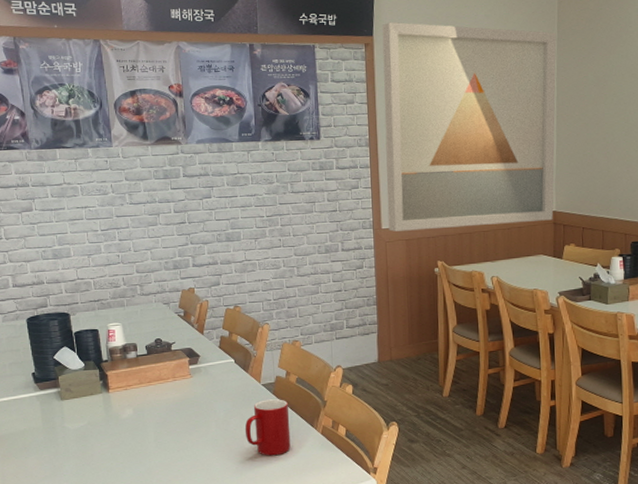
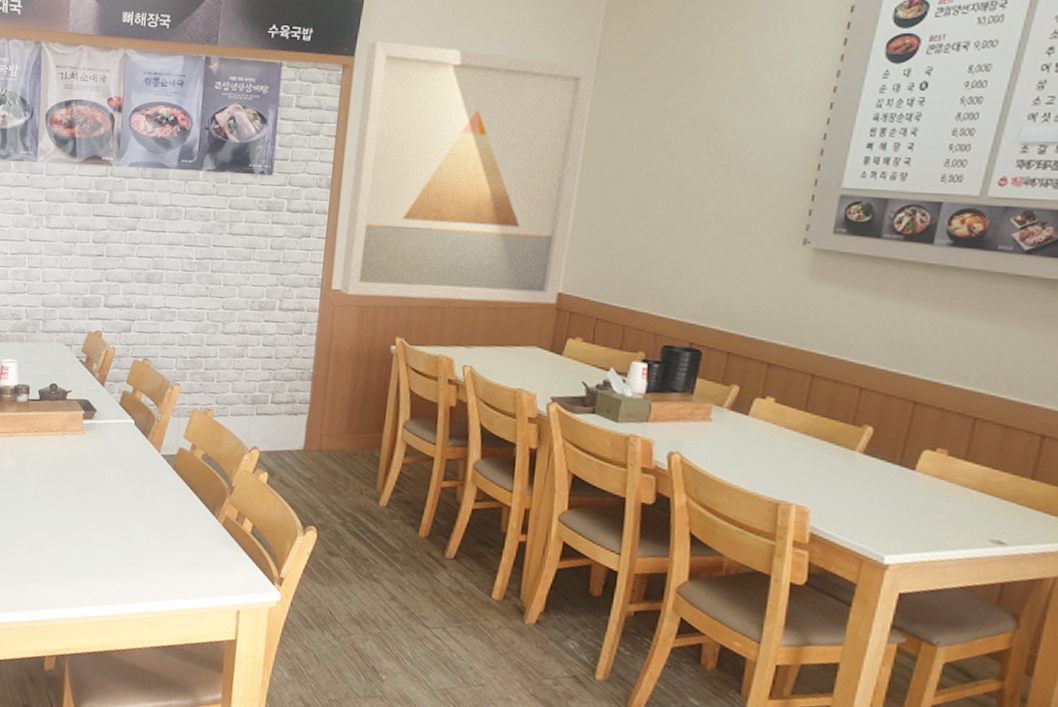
cup: present [244,399,291,456] -> none [134,473,189,542]

